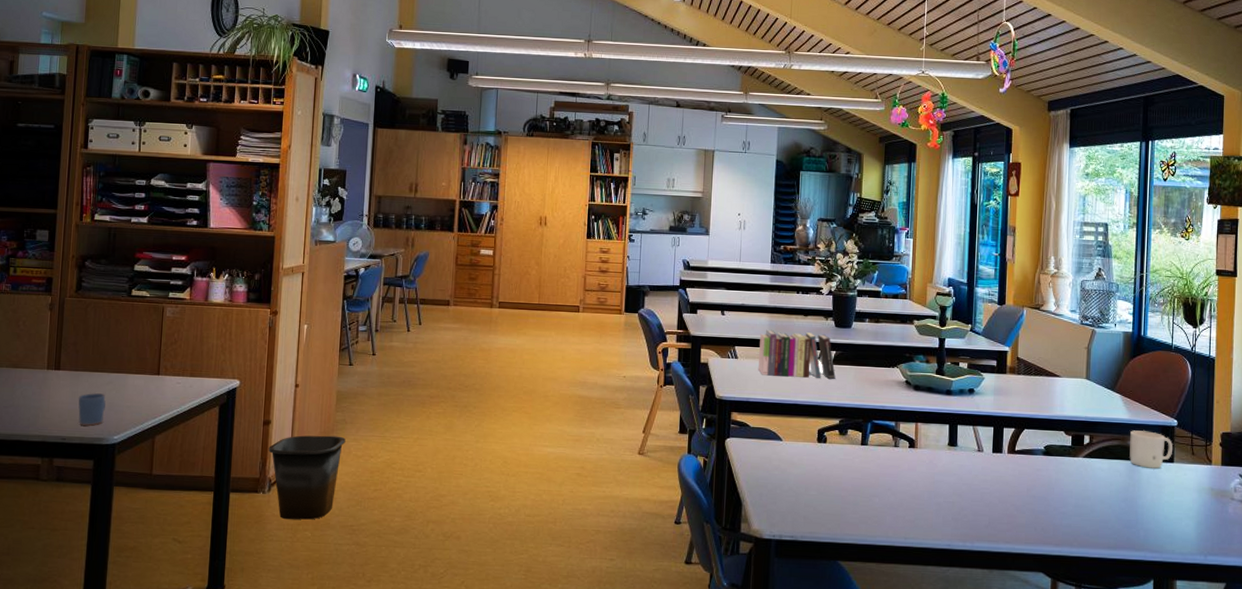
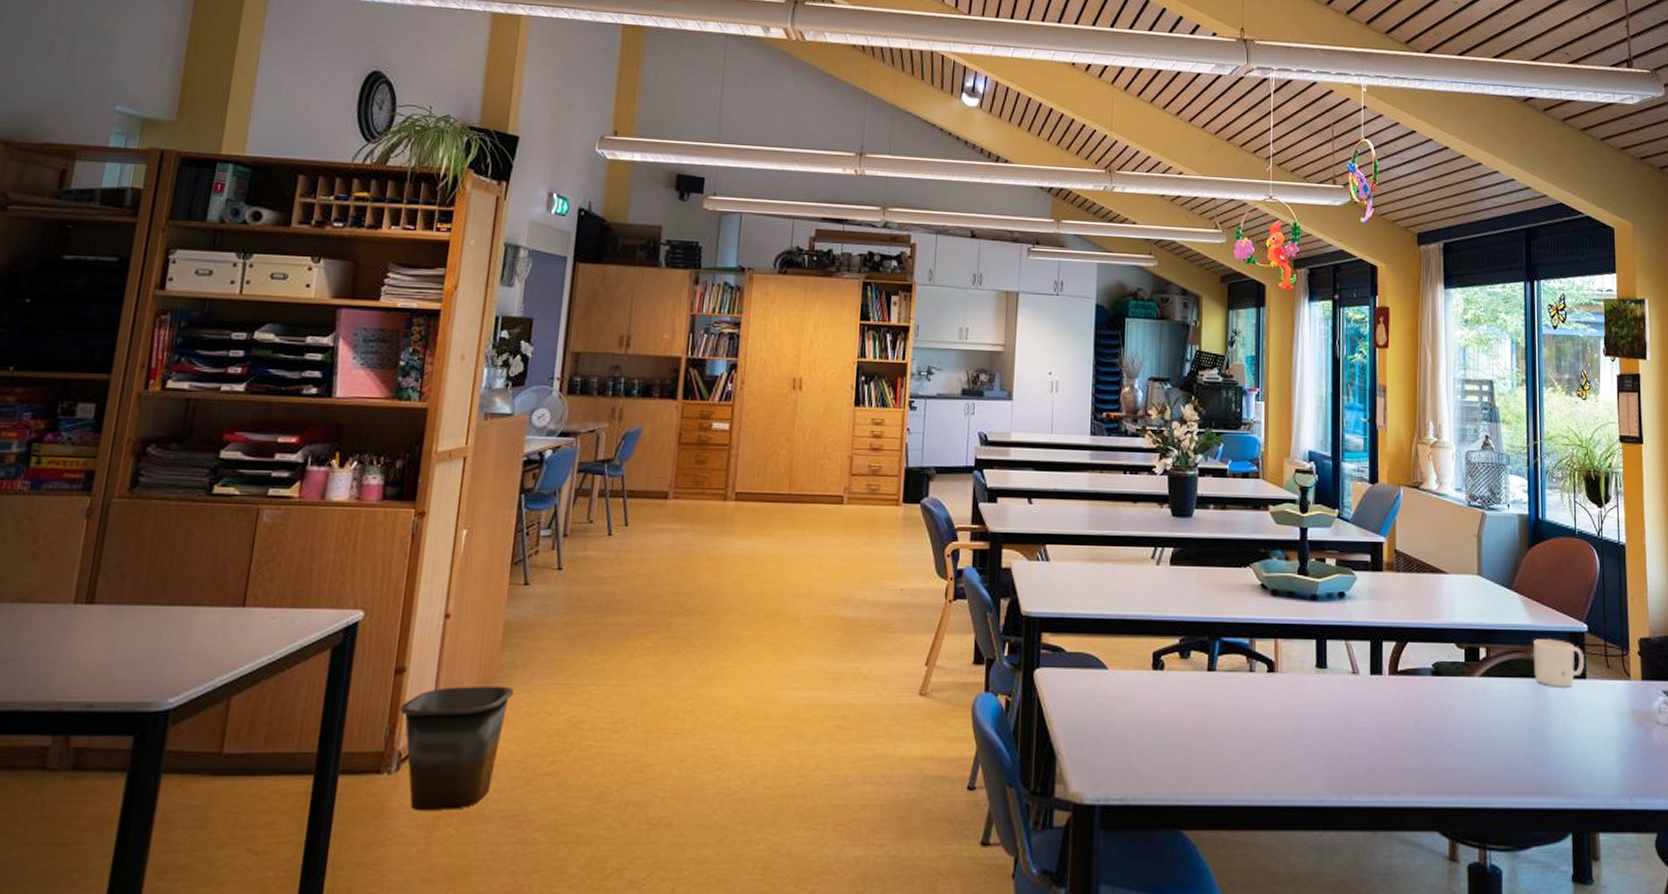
mug: present [78,392,106,426] -> none [116,635,161,685]
books: present [758,329,836,380] -> none [1076,521,1174,586]

